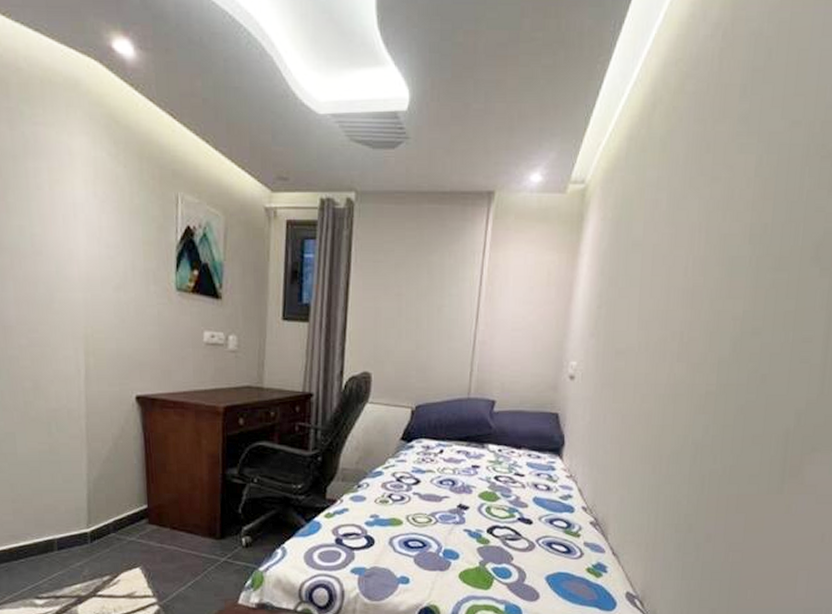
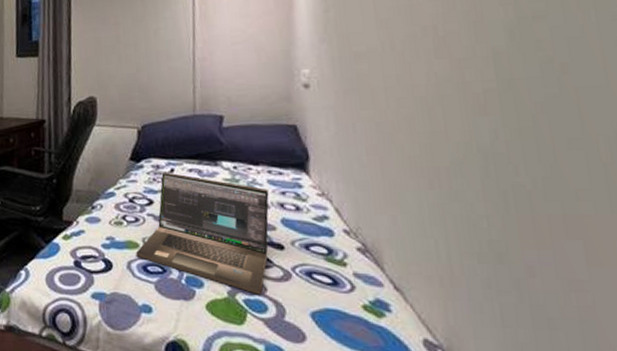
laptop: none [398,453,526,563] -> present [135,172,269,295]

